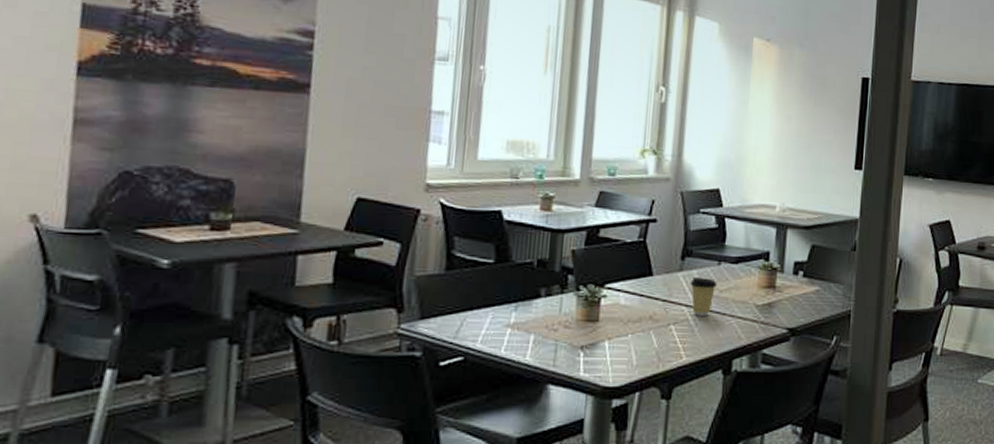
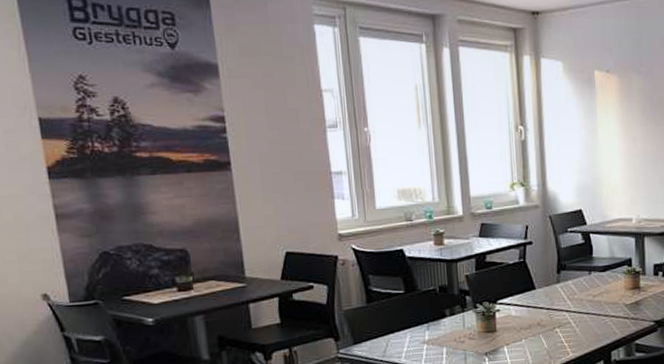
coffee cup: present [690,276,717,316] -> none [567,286,590,319]

